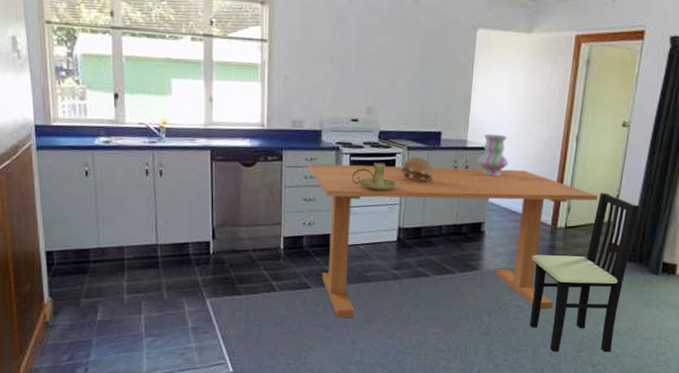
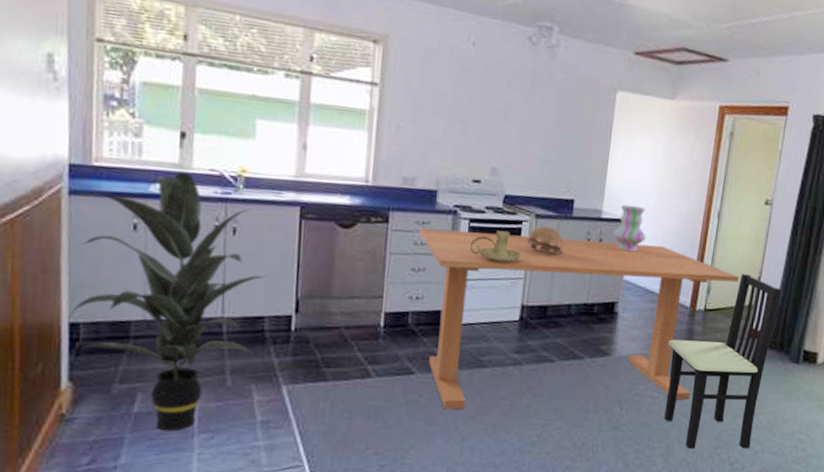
indoor plant: none [45,127,189,336] -> present [68,173,267,432]

